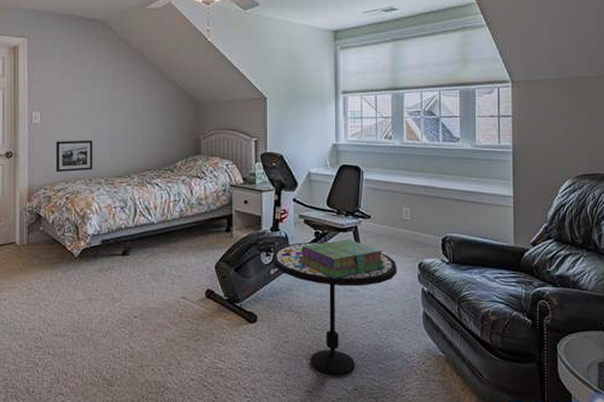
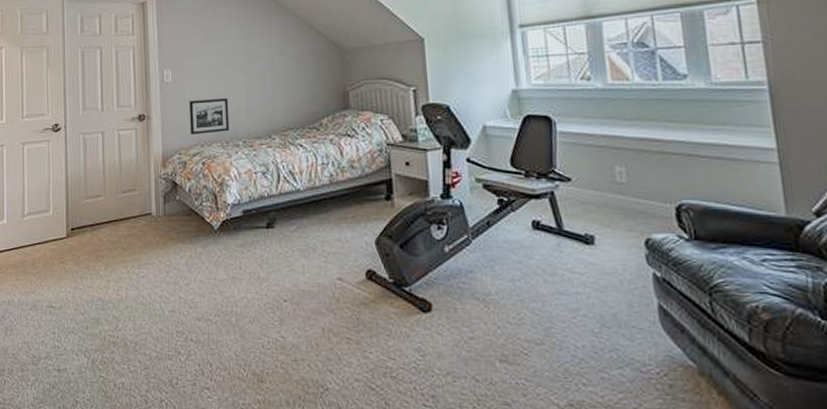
side table: present [272,242,397,376] -> none [444,212,615,386]
stack of books: present [299,239,385,279] -> none [480,207,598,259]

